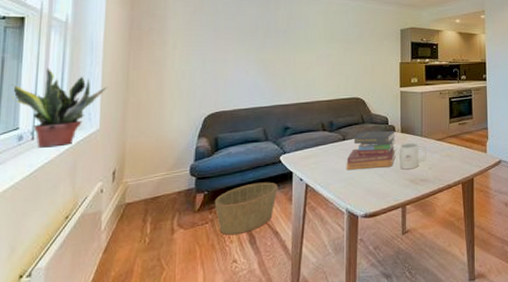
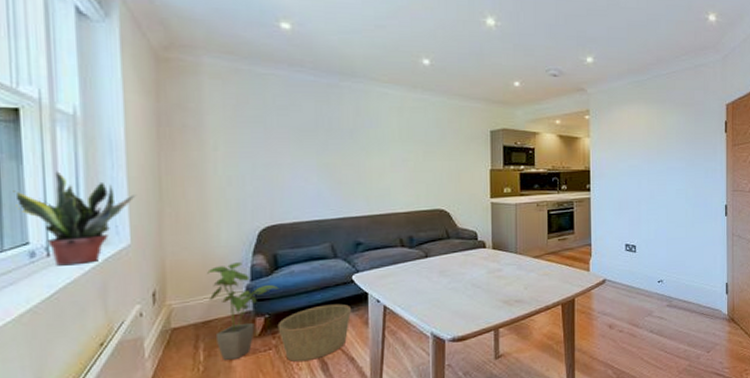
house plant: none [158,145,218,233] -> present [207,262,279,360]
books: present [346,130,396,171] -> none [430,246,487,291]
mug: present [399,143,427,170] -> none [491,260,522,290]

